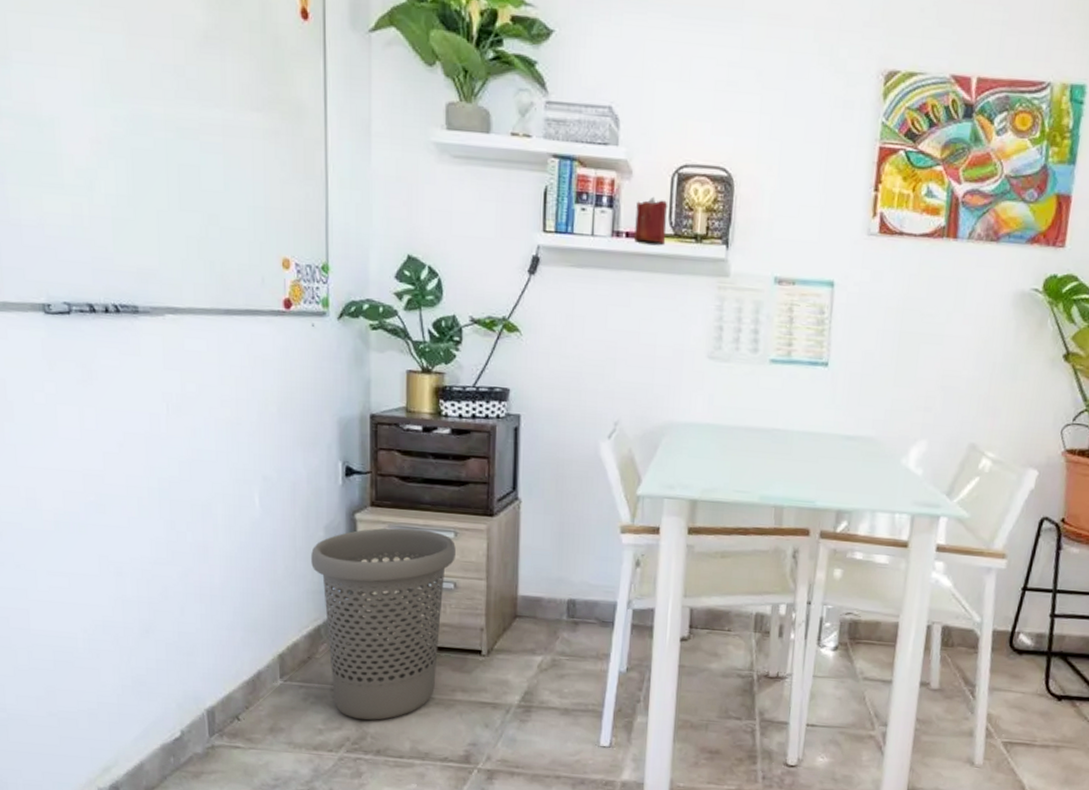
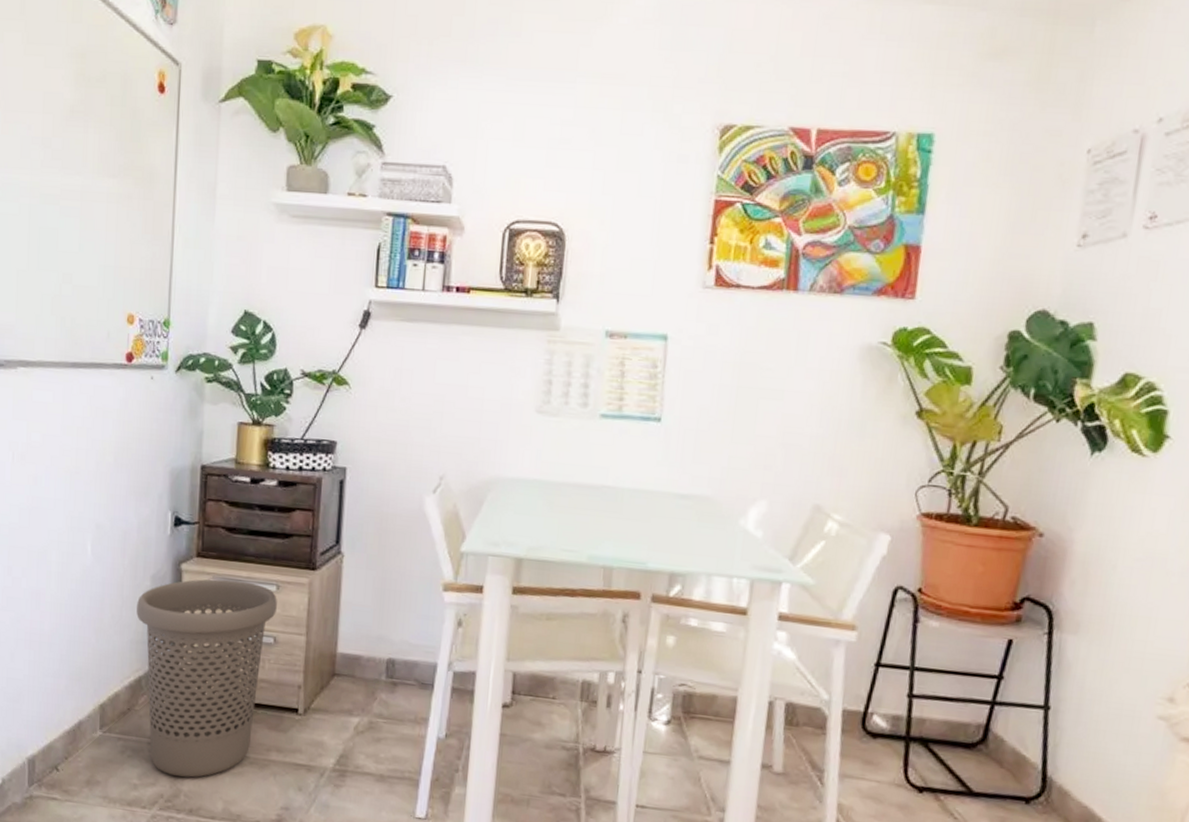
candle: present [634,196,668,246] -> none [464,252,499,301]

